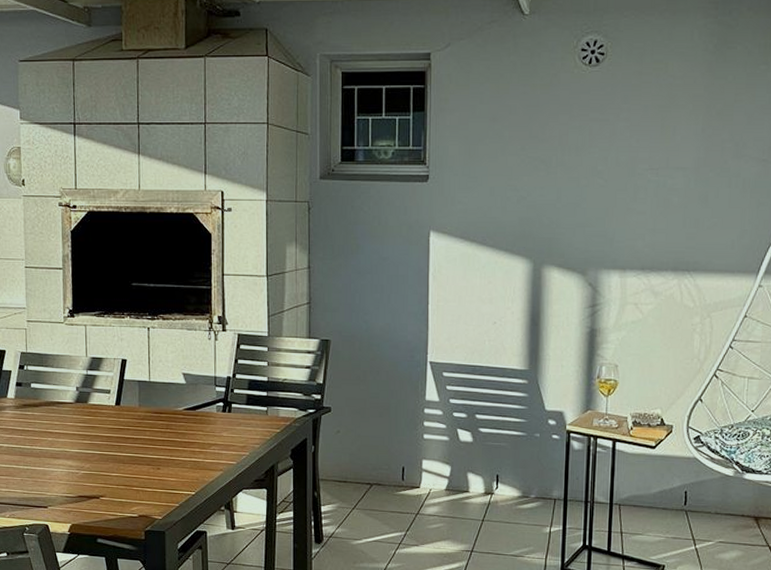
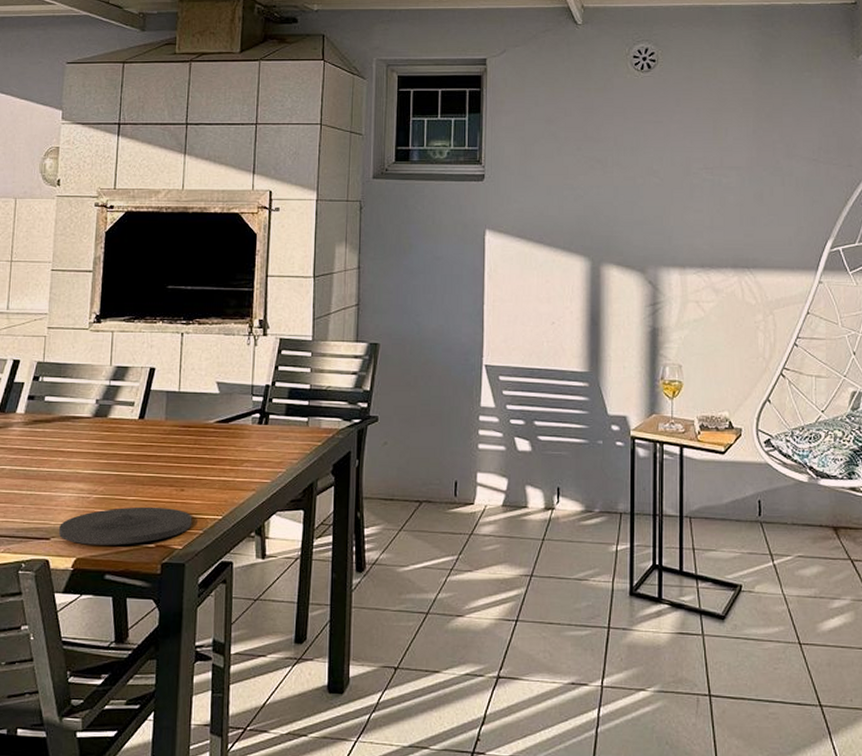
plate: none [54,482,169,514] -> present [58,506,193,545]

